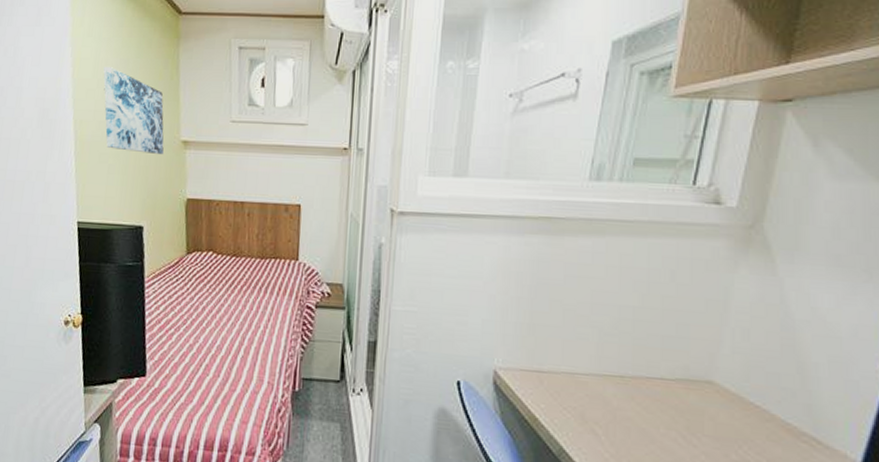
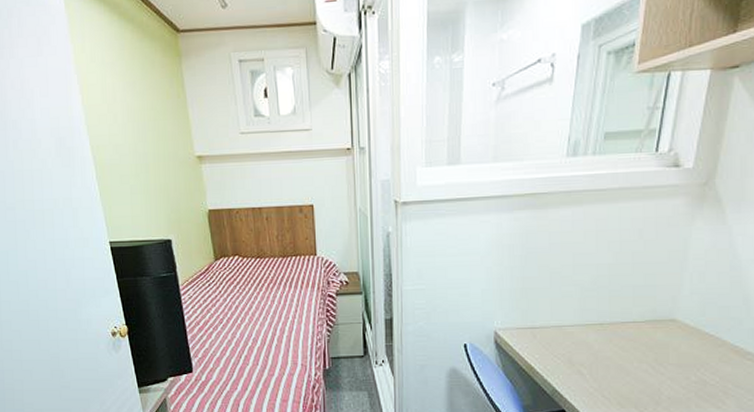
wall art: present [103,67,164,154] -> none [112,91,180,171]

